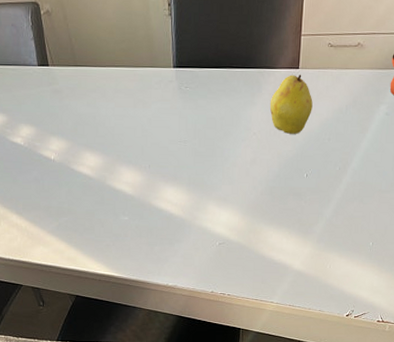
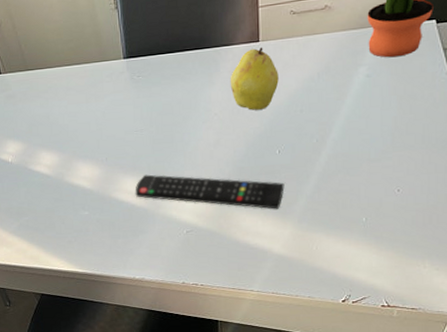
remote control: none [174,185,309,229] -> present [135,174,285,209]

